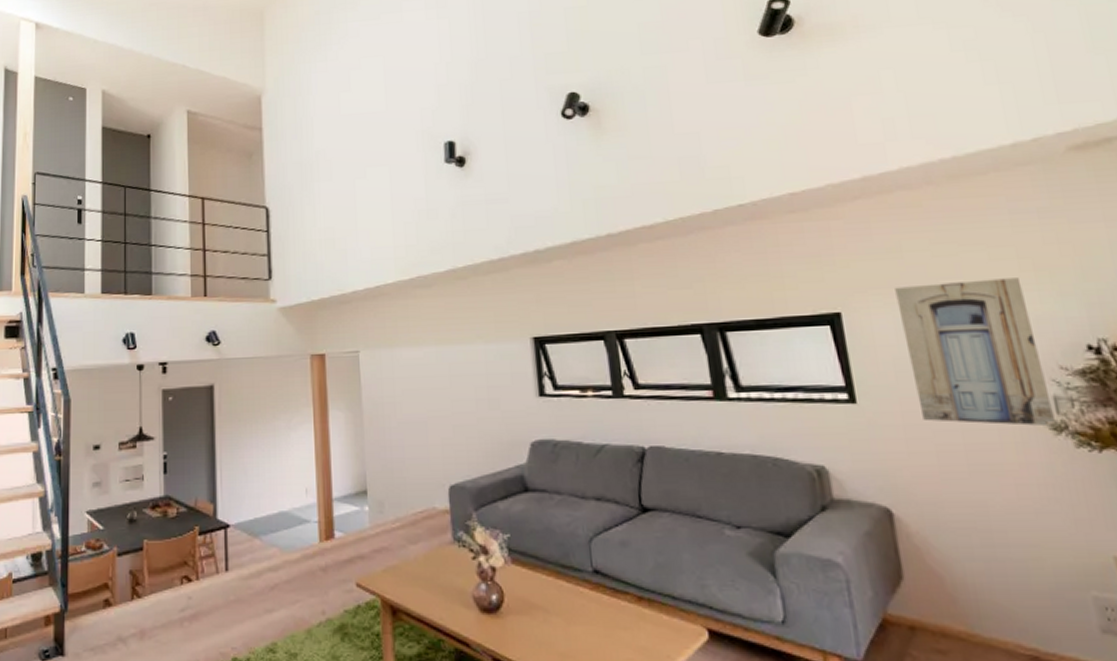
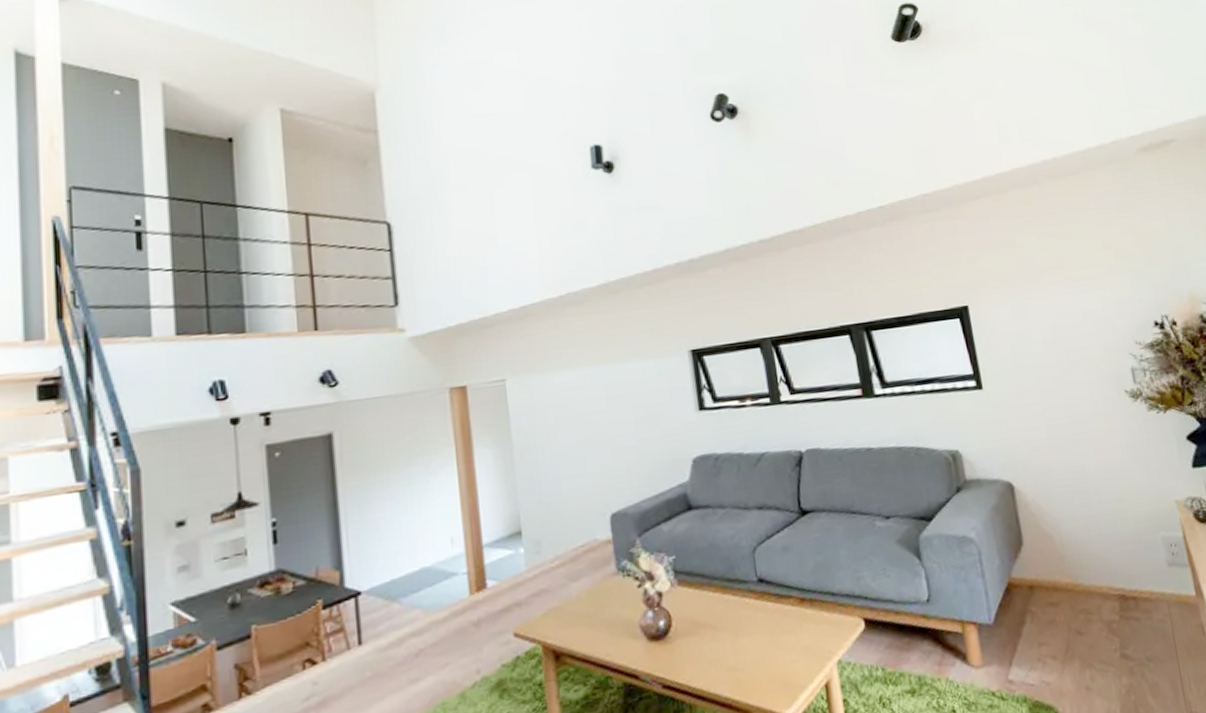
wall art: present [895,278,1057,427] -> none [1010,266,1134,400]

